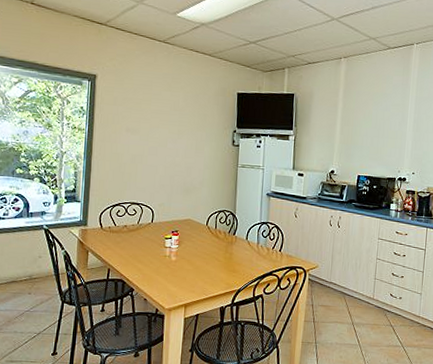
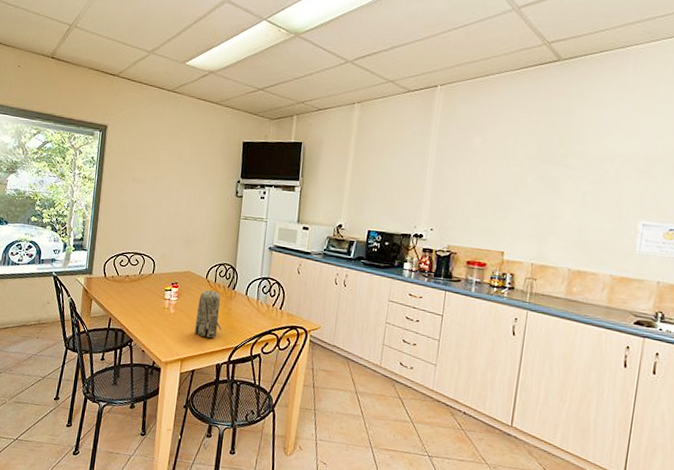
toy elephant: none [197,236,225,282] -> present [194,290,222,338]

